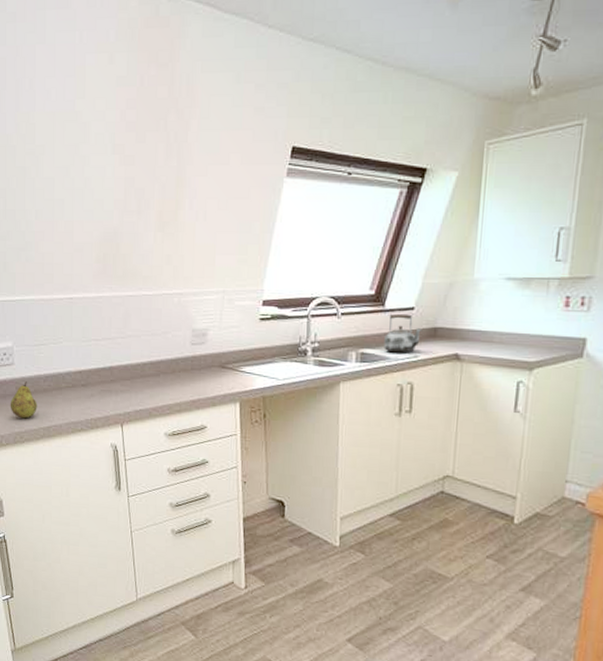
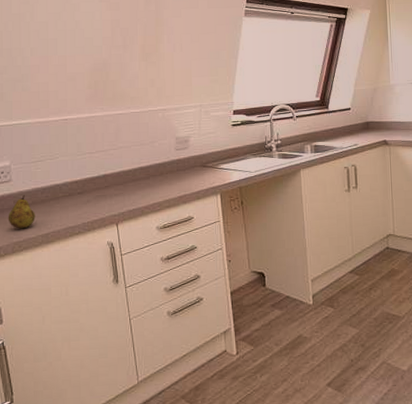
kettle: present [384,313,423,353] -> none [331,113,358,143]

